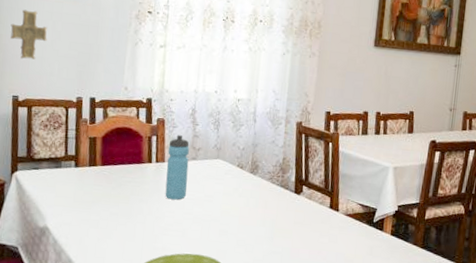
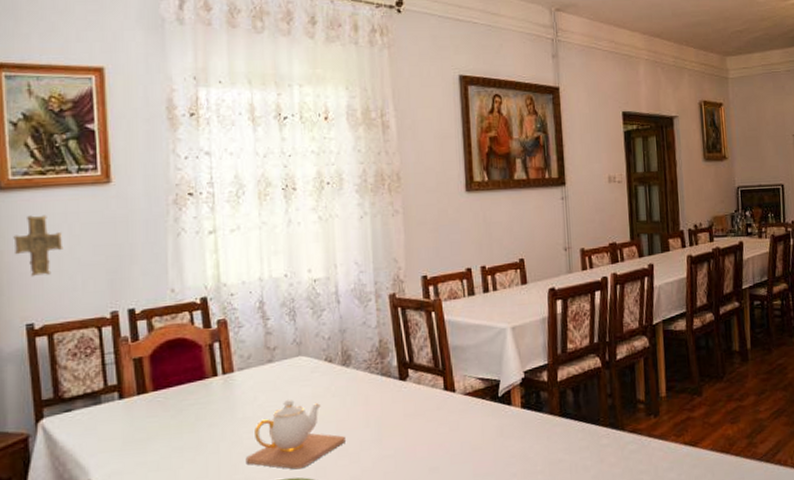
teapot: none [164,191,245,249] -> present [245,399,345,470]
water bottle: present [165,135,190,200] -> none [236,335,267,417]

